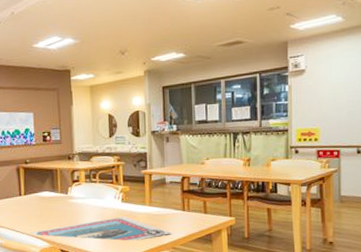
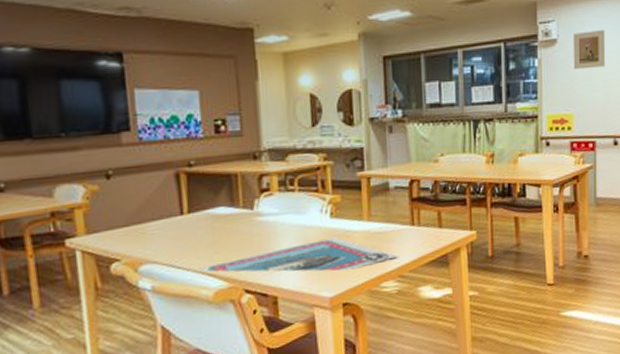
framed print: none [319,60,350,93] -> present [573,29,606,70]

